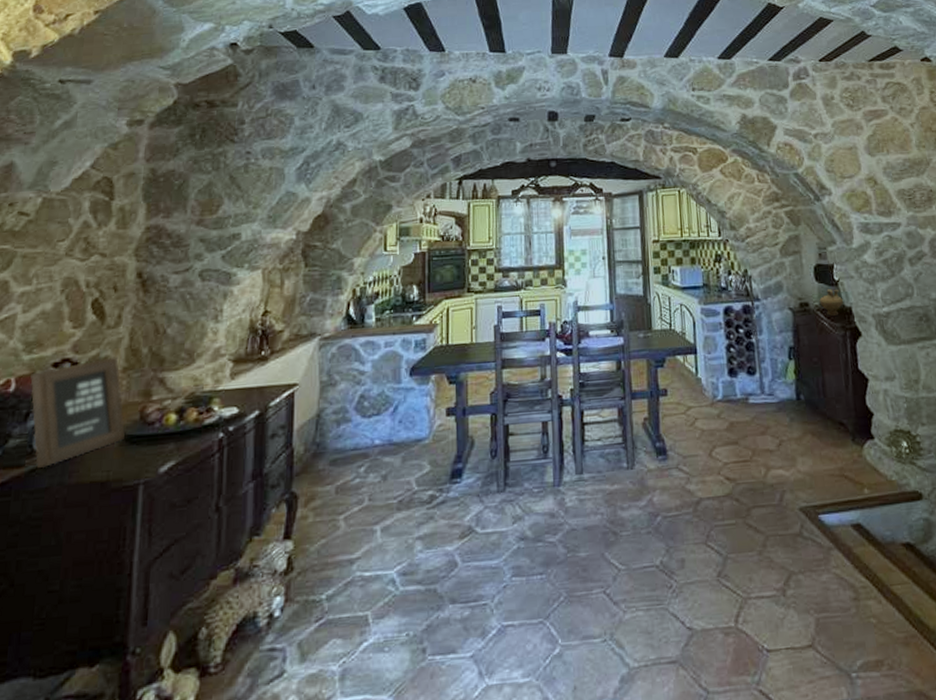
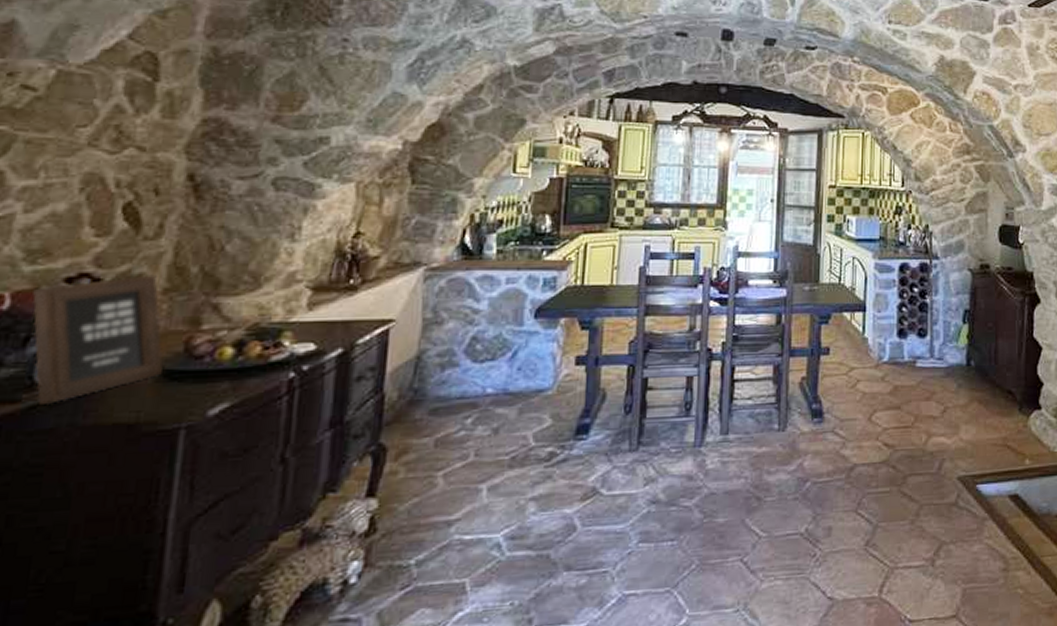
ceramic jug: present [819,289,844,316] -> none [1001,252,1026,280]

